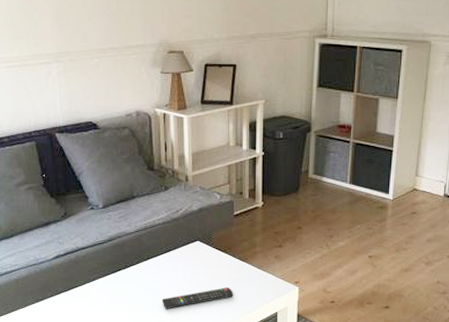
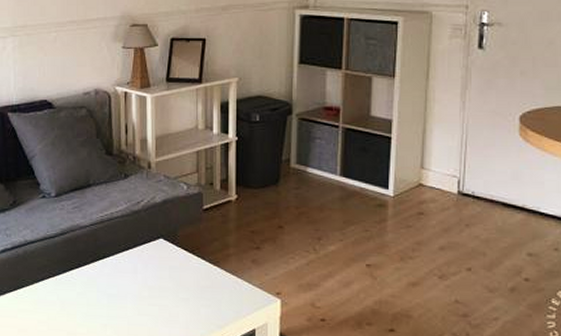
remote control: present [161,287,234,309] -> none [118,295,203,319]

